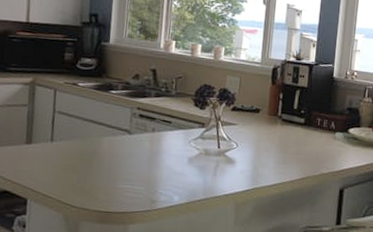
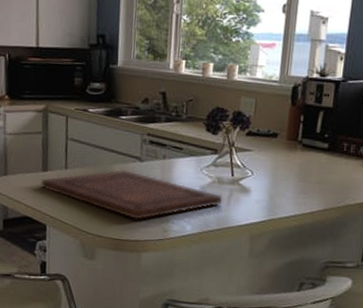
cutting board: none [23,141,210,193] -> present [40,169,223,221]

